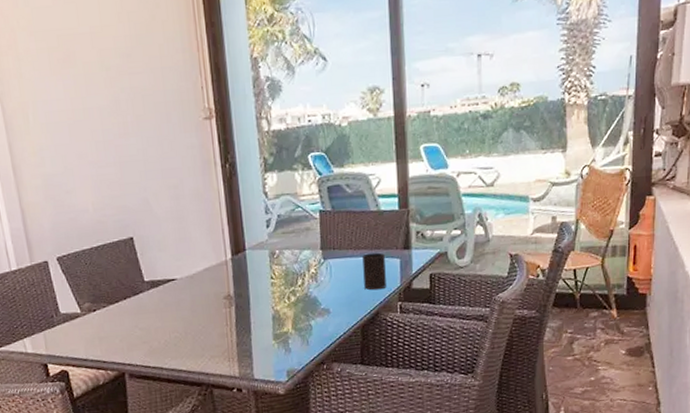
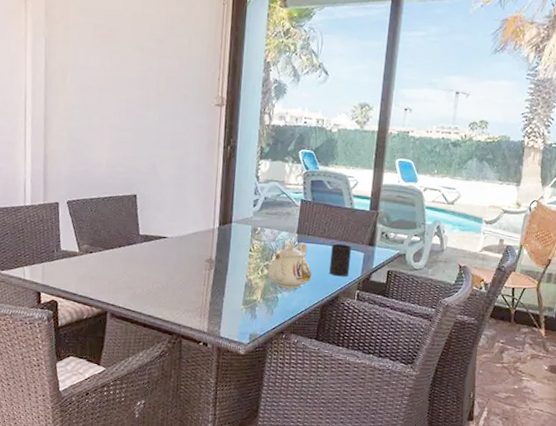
teapot: none [295,259,345,314] -> present [267,242,312,289]

